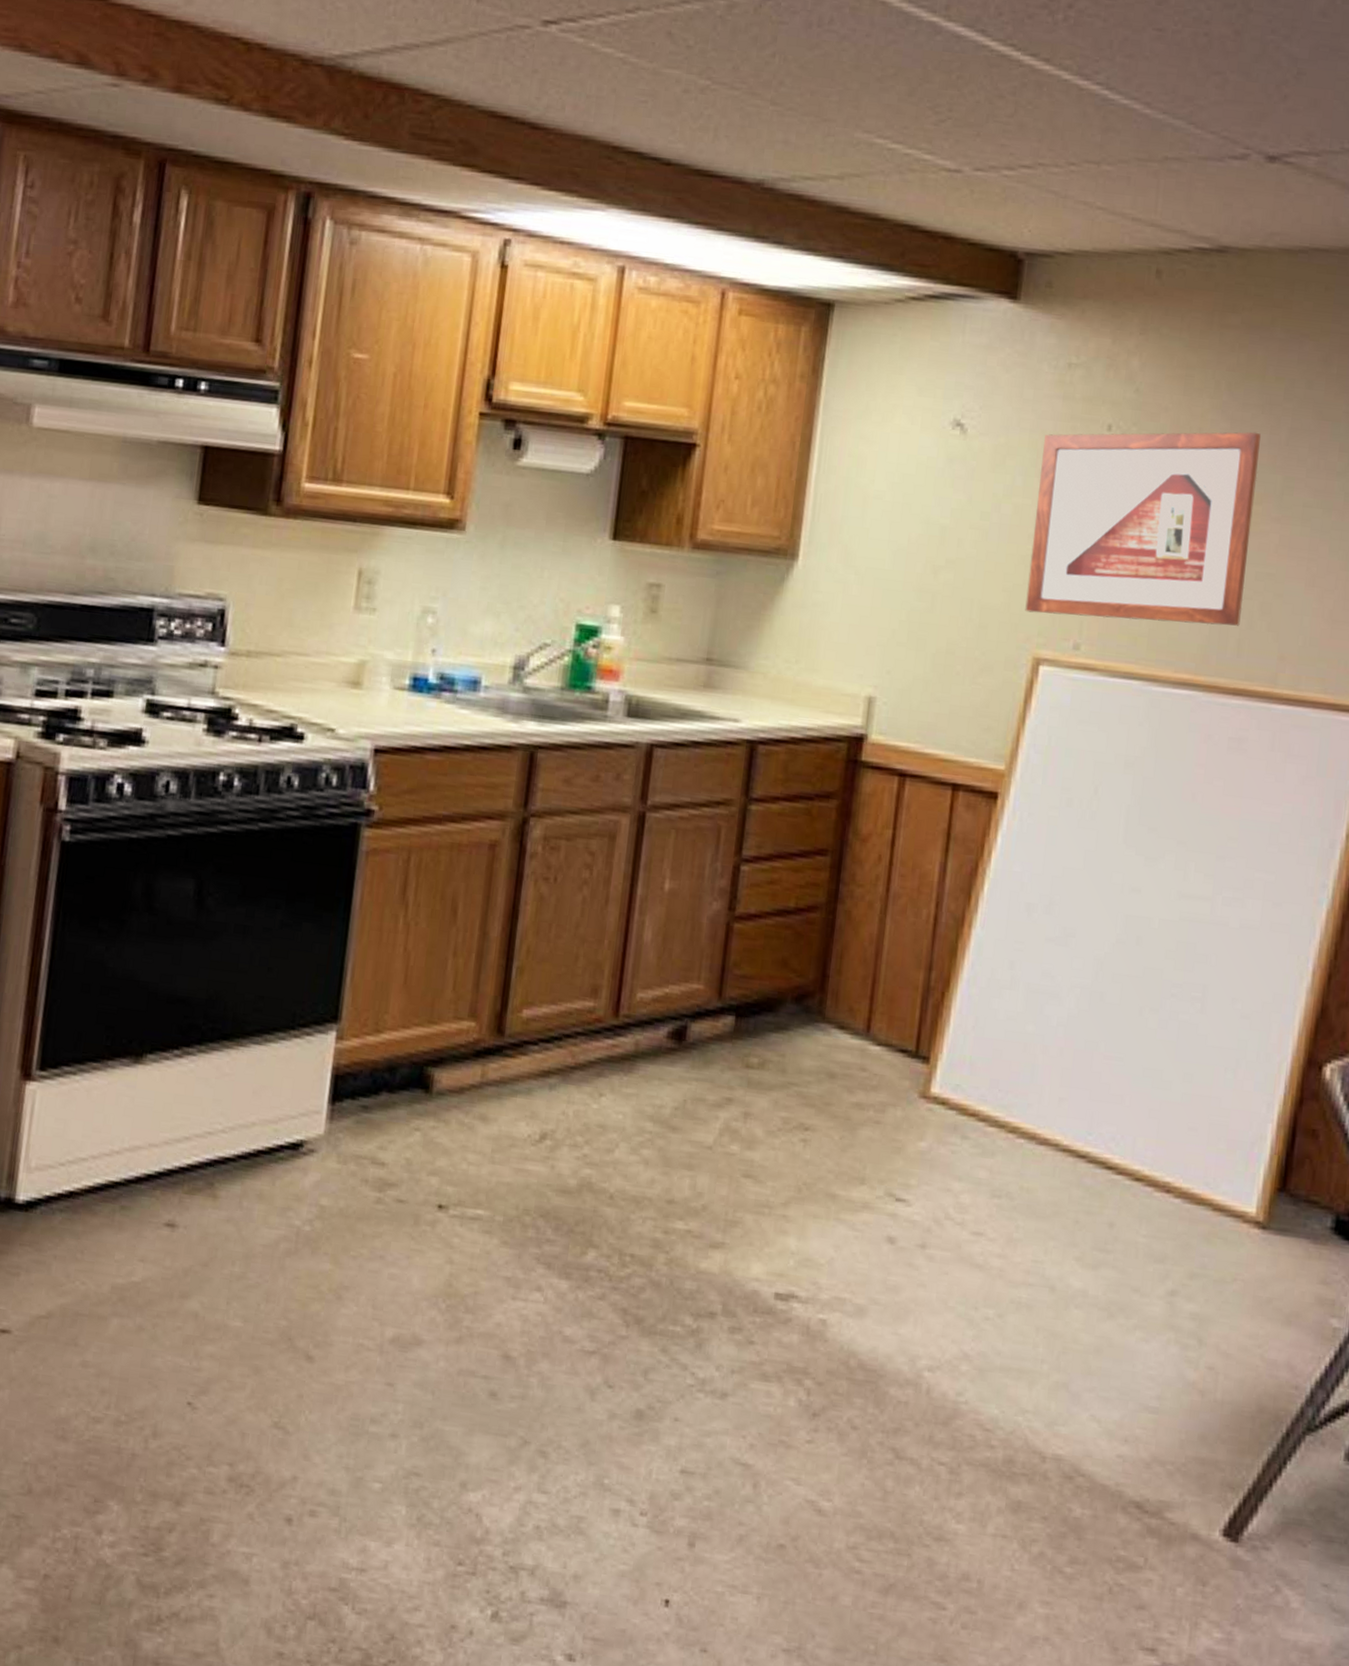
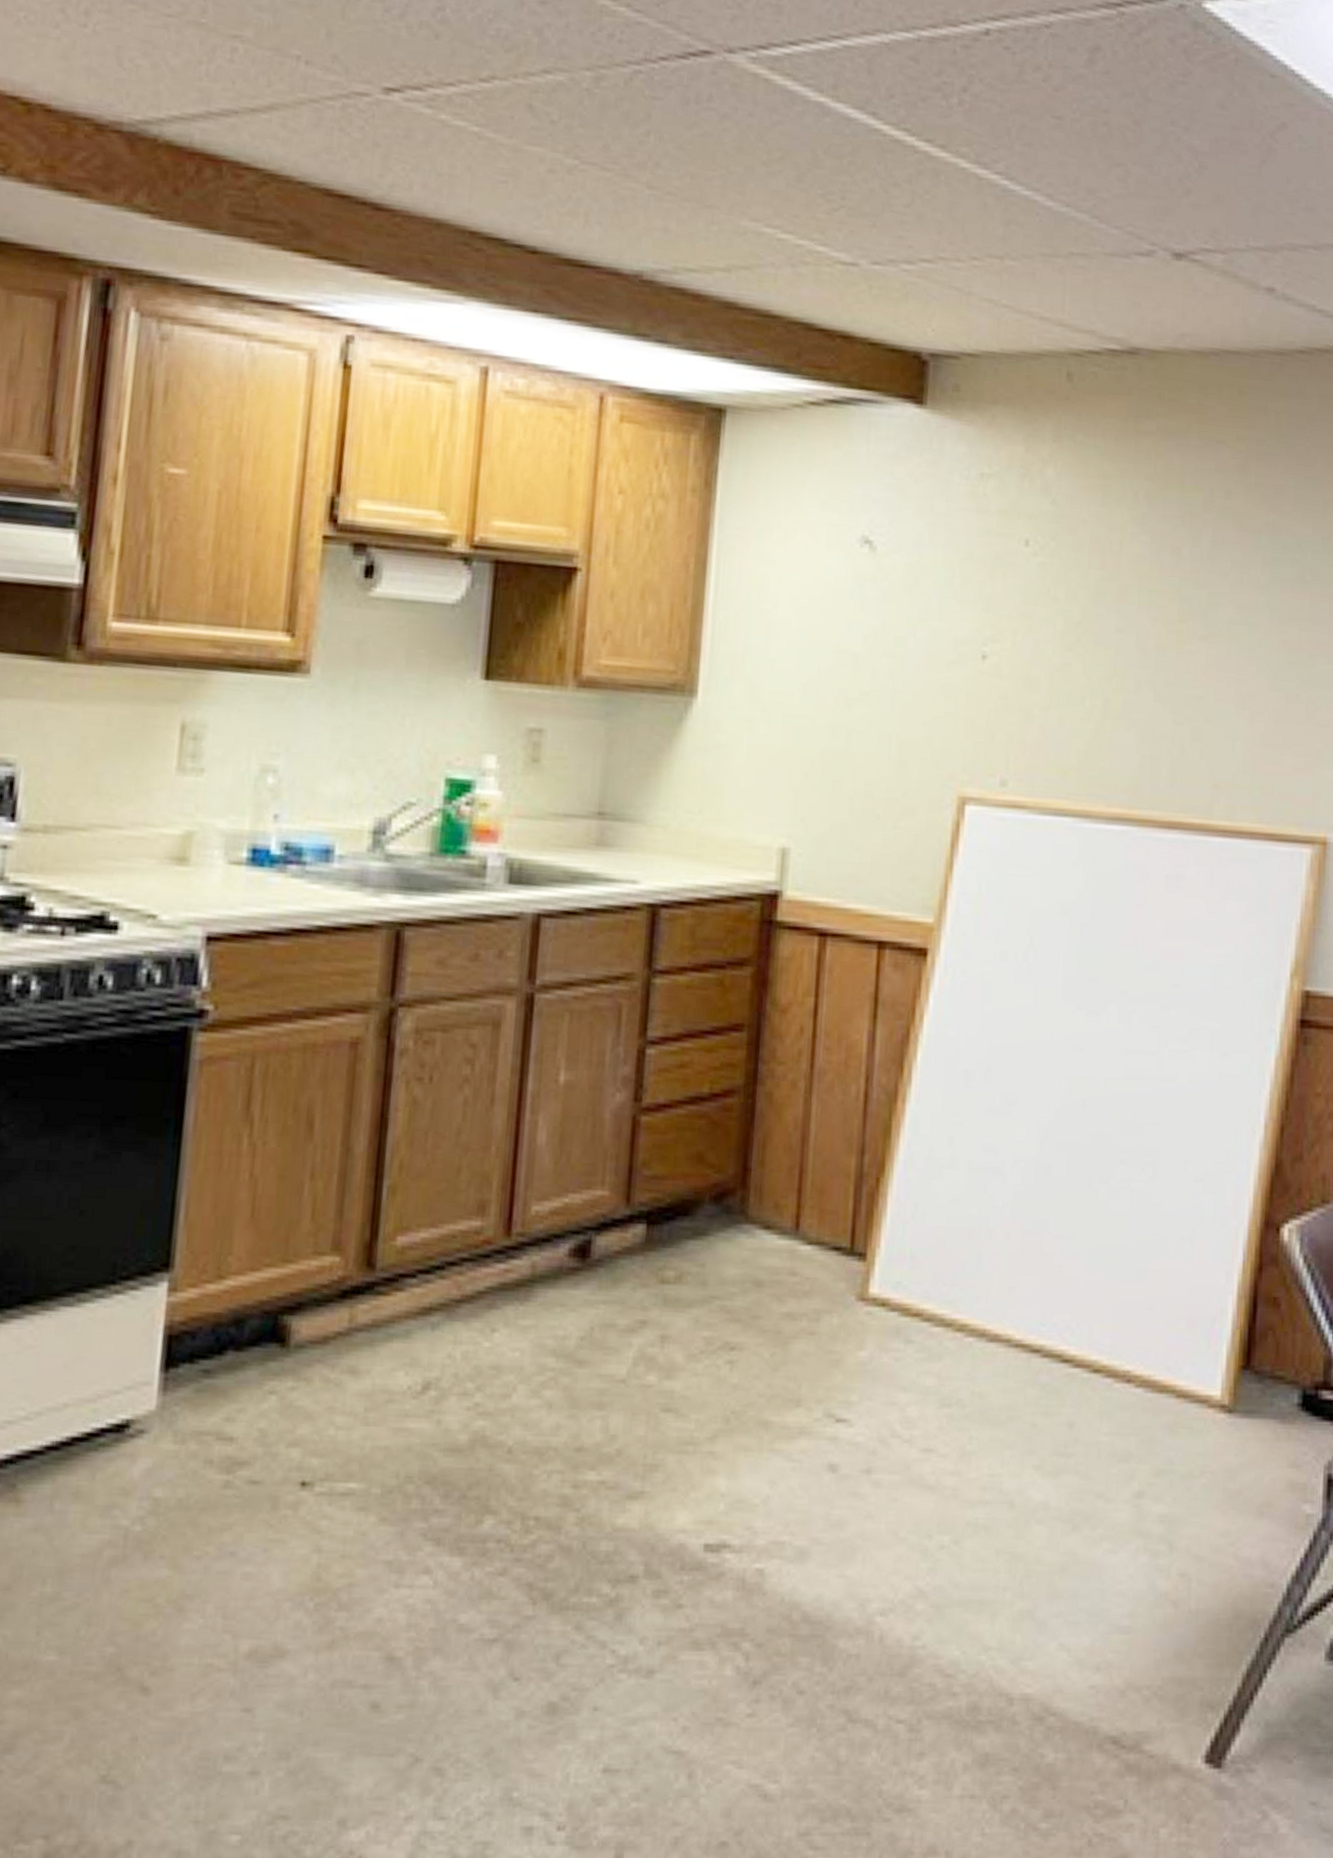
picture frame: present [1025,431,1261,626] -> none [947,544,1182,754]

